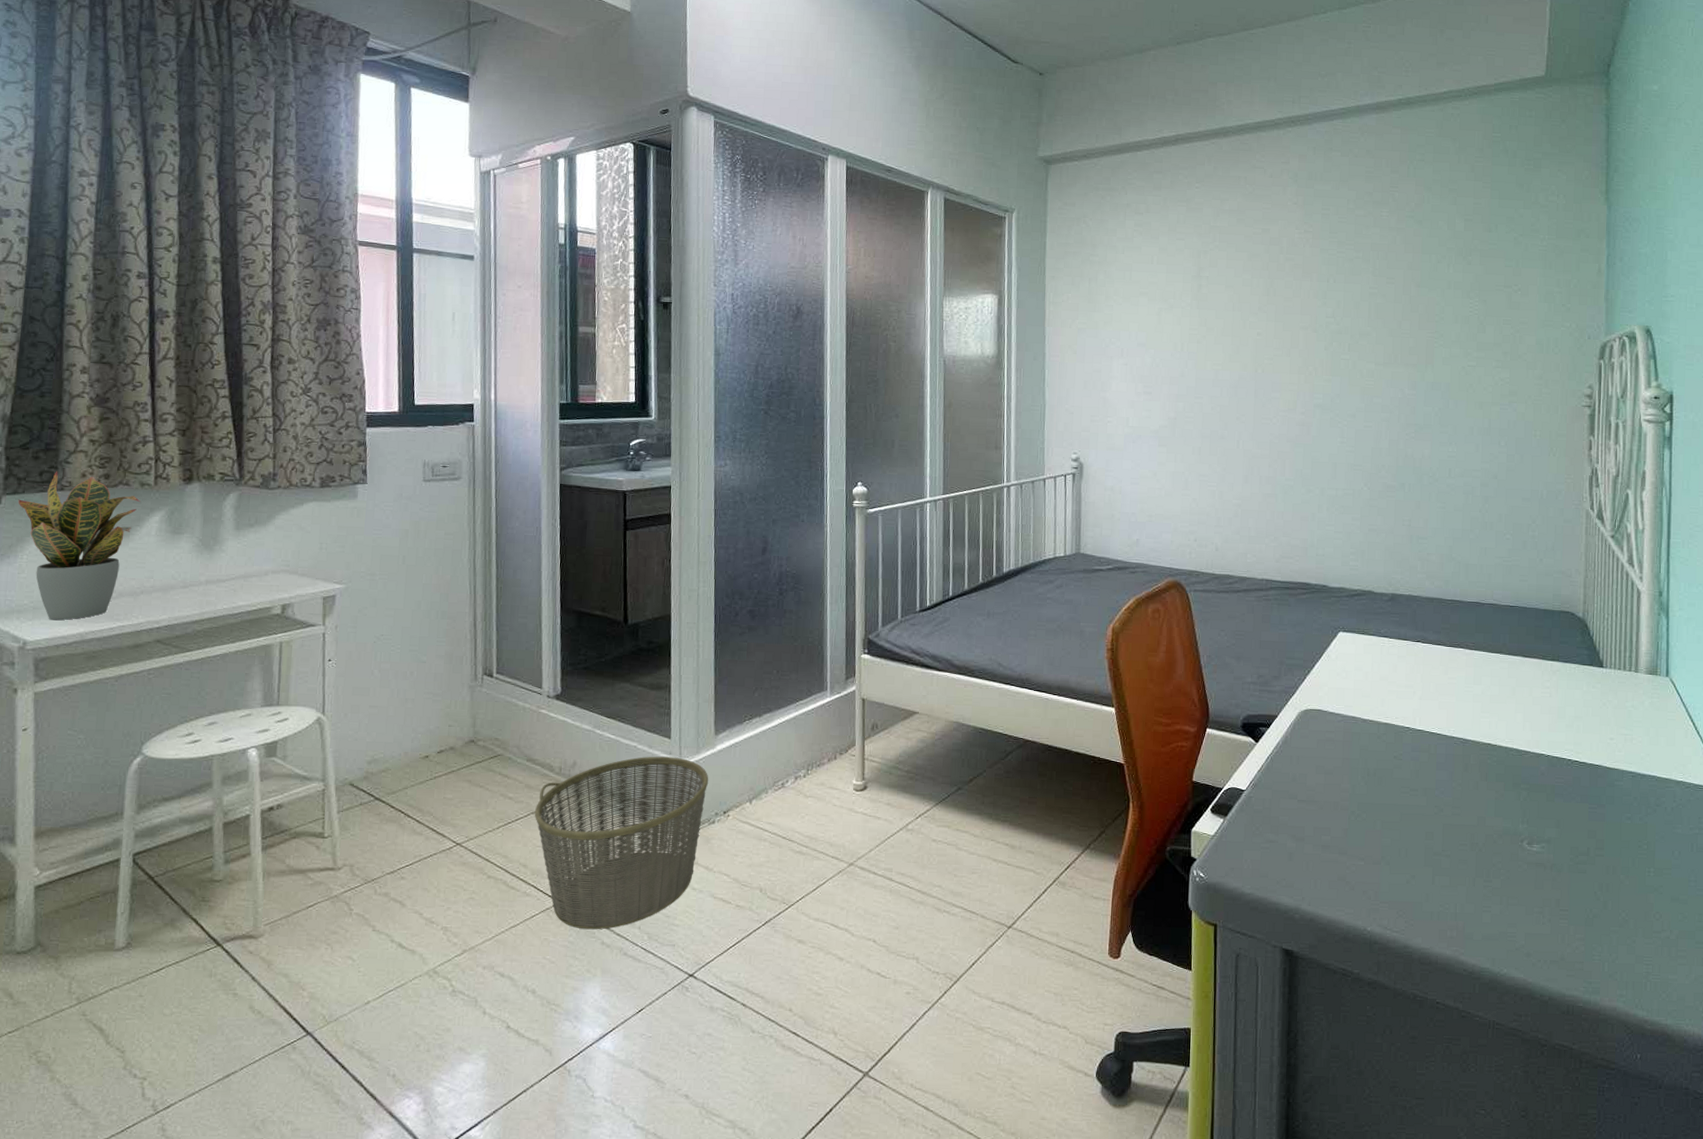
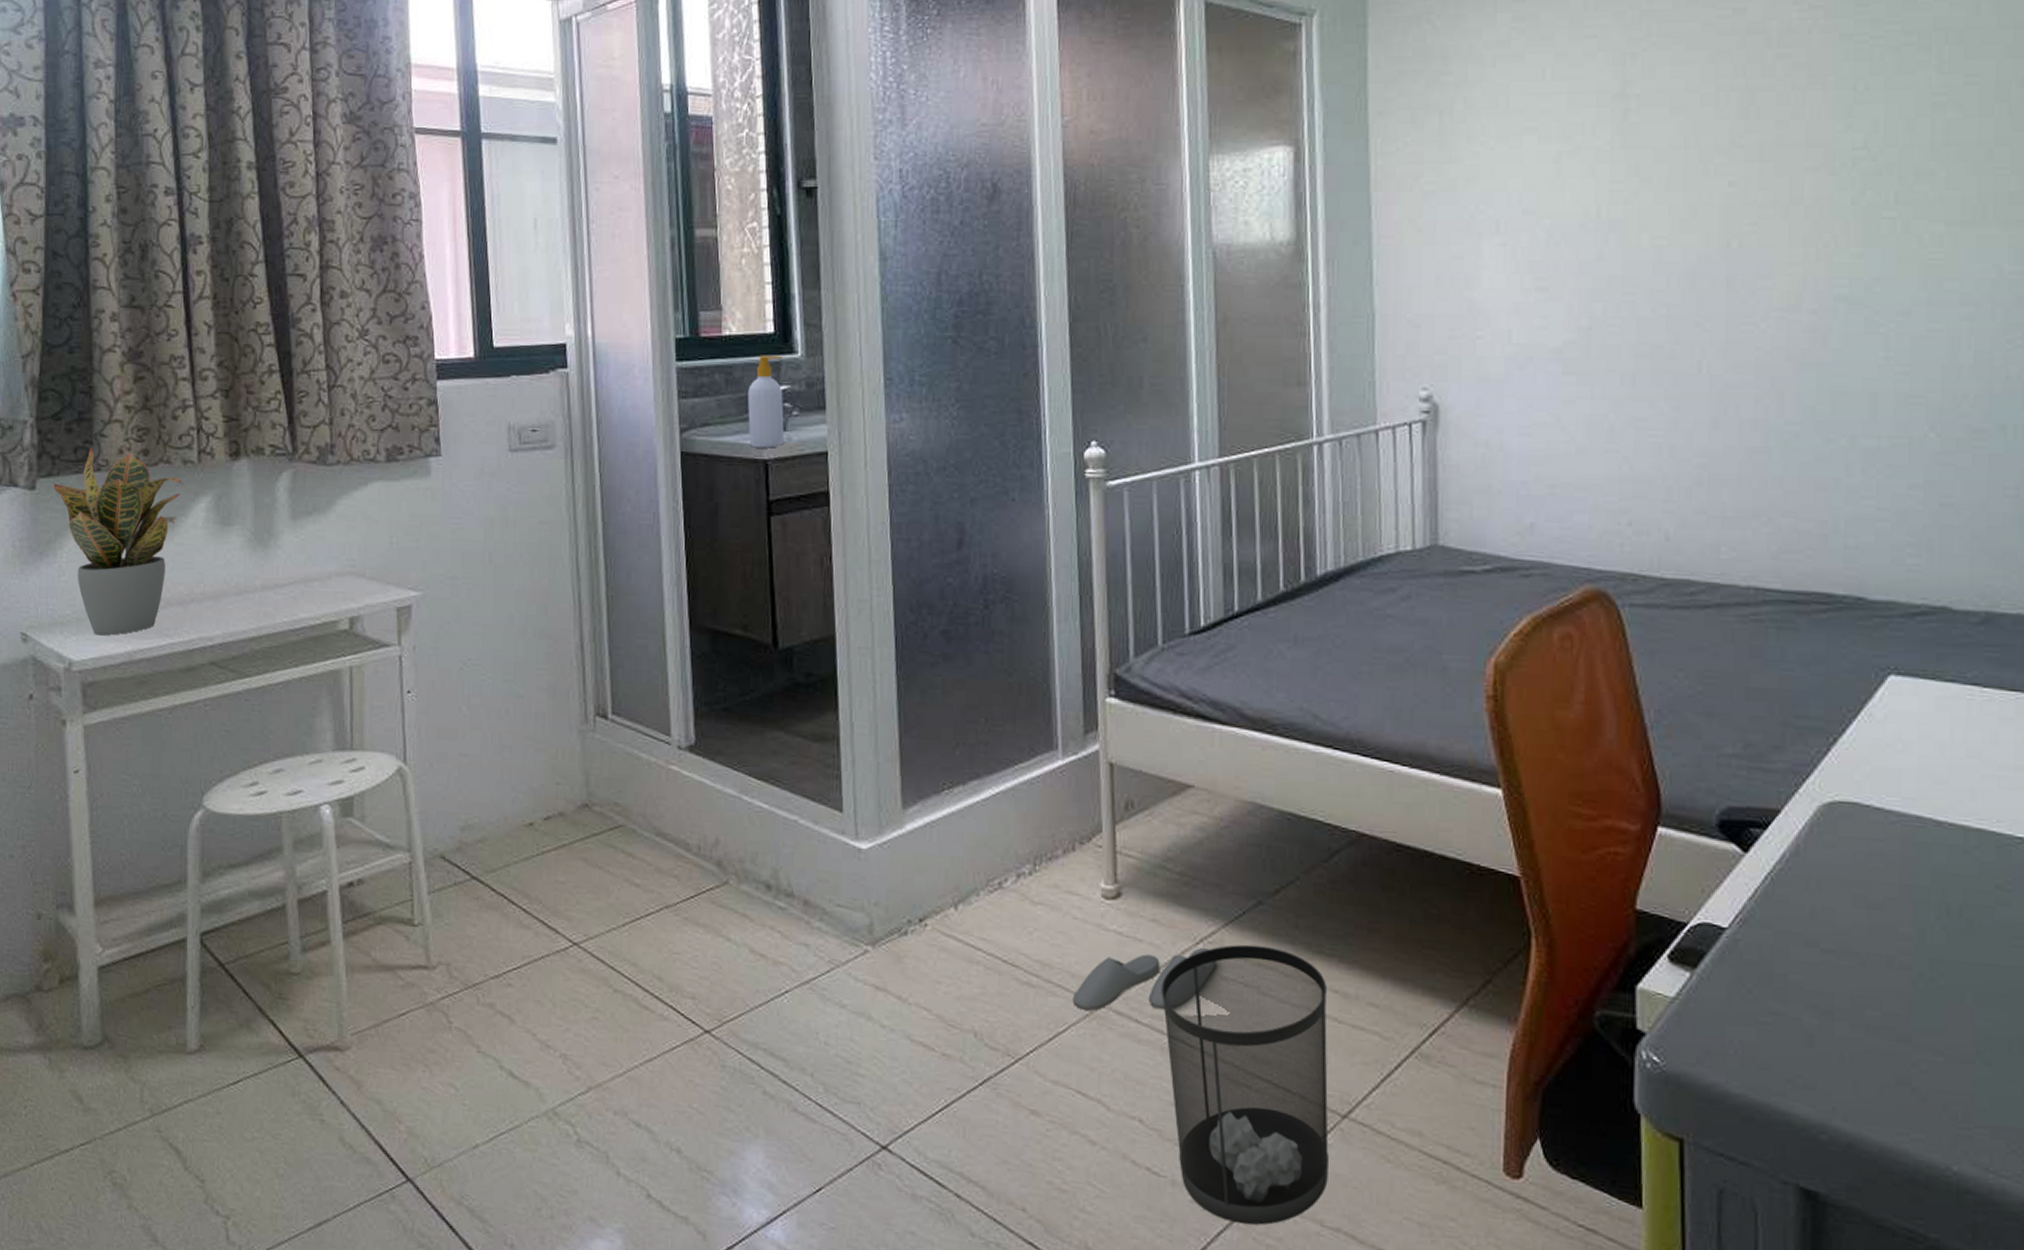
basket: present [534,756,709,930] -> none [668,835,897,1073]
soap bottle: none [612,417,640,483] -> present [748,355,784,448]
slippers: none [830,821,929,868] -> present [1072,948,1216,1011]
waste bin: none [891,817,1001,1006] -> present [1161,944,1329,1226]

